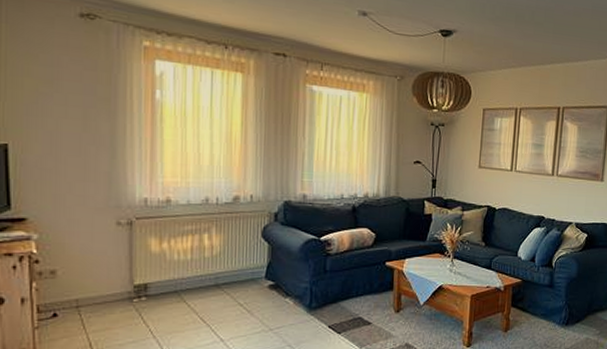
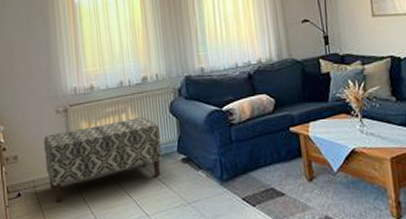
bench: none [95,239,247,325] -> present [43,117,162,202]

